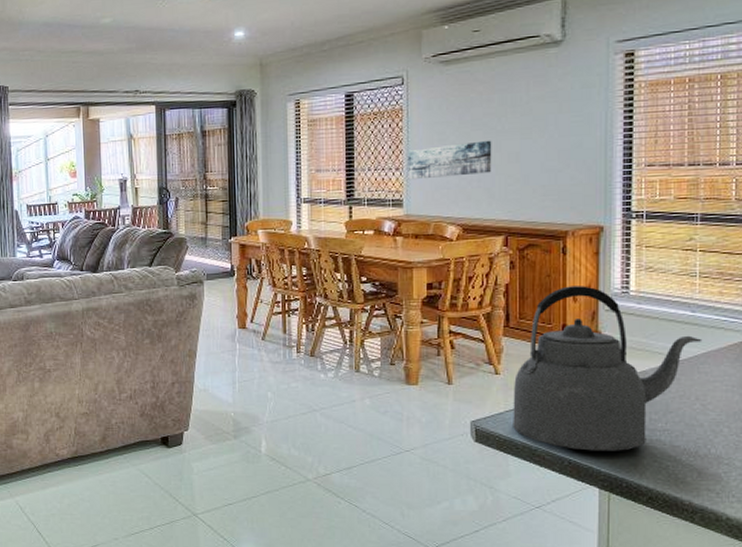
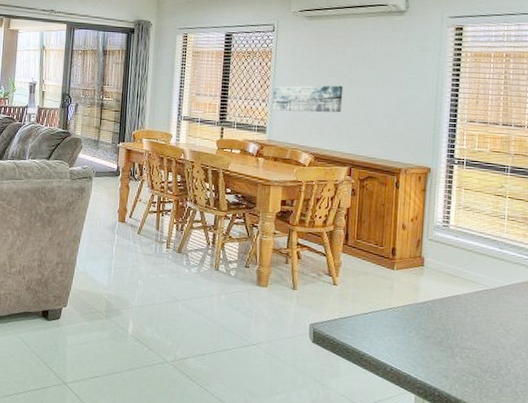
kettle: present [513,286,703,451] -> none [345,215,508,364]

